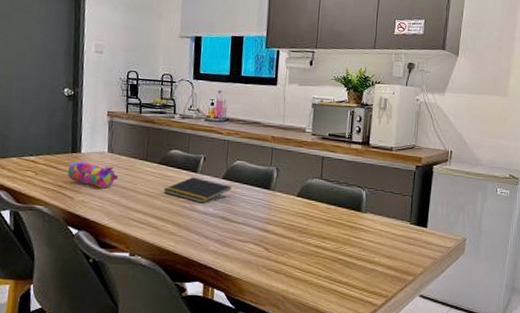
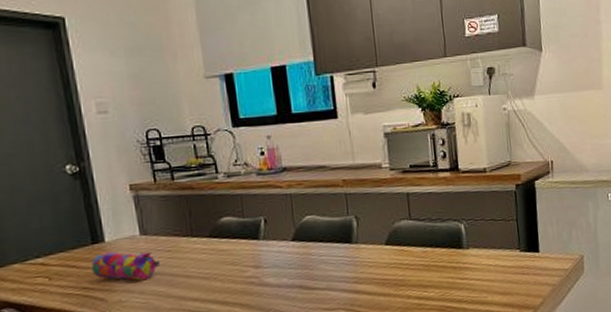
notepad: present [163,177,232,204] -> none [221,245,305,275]

